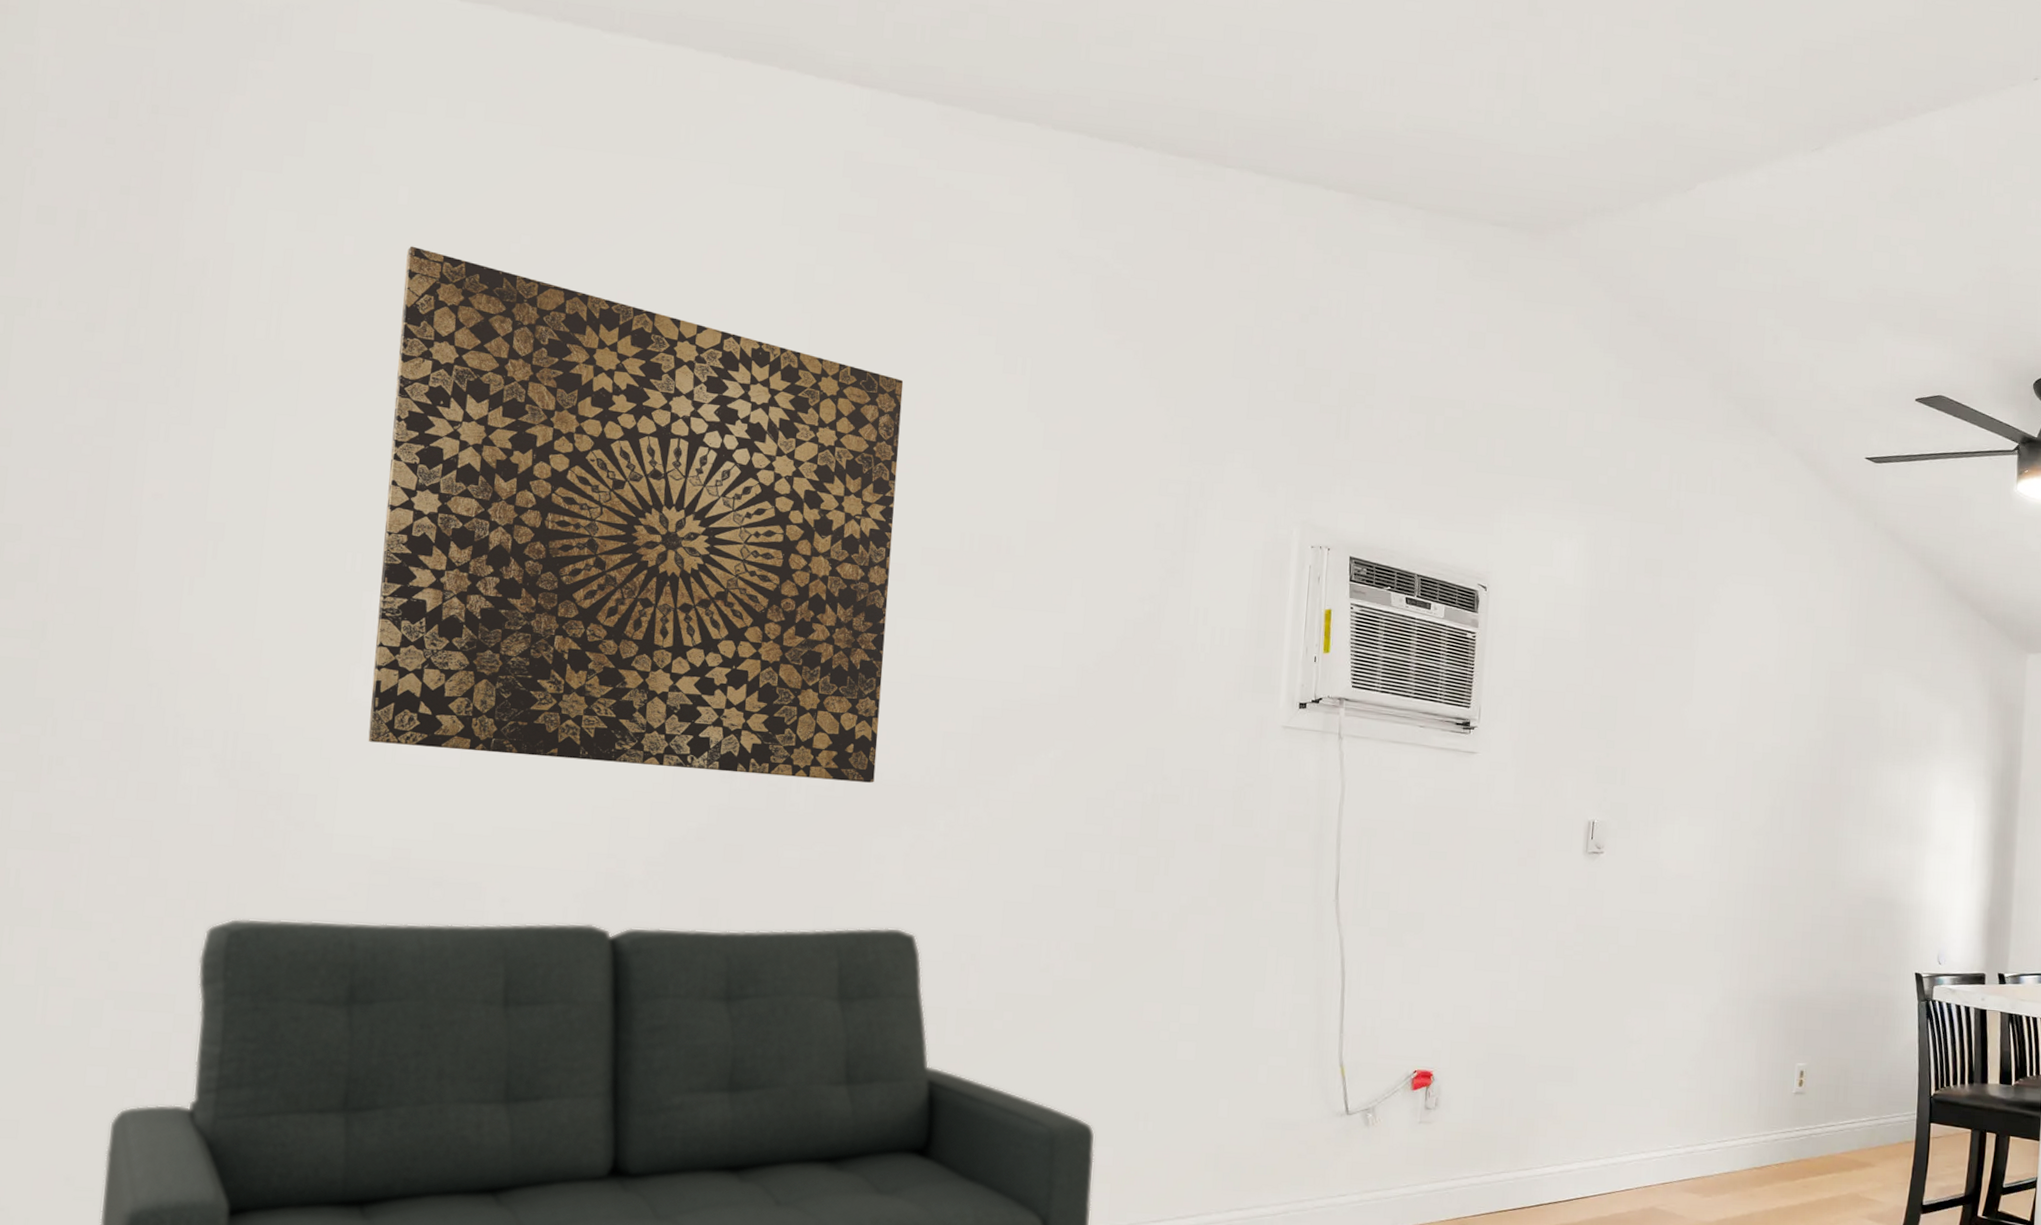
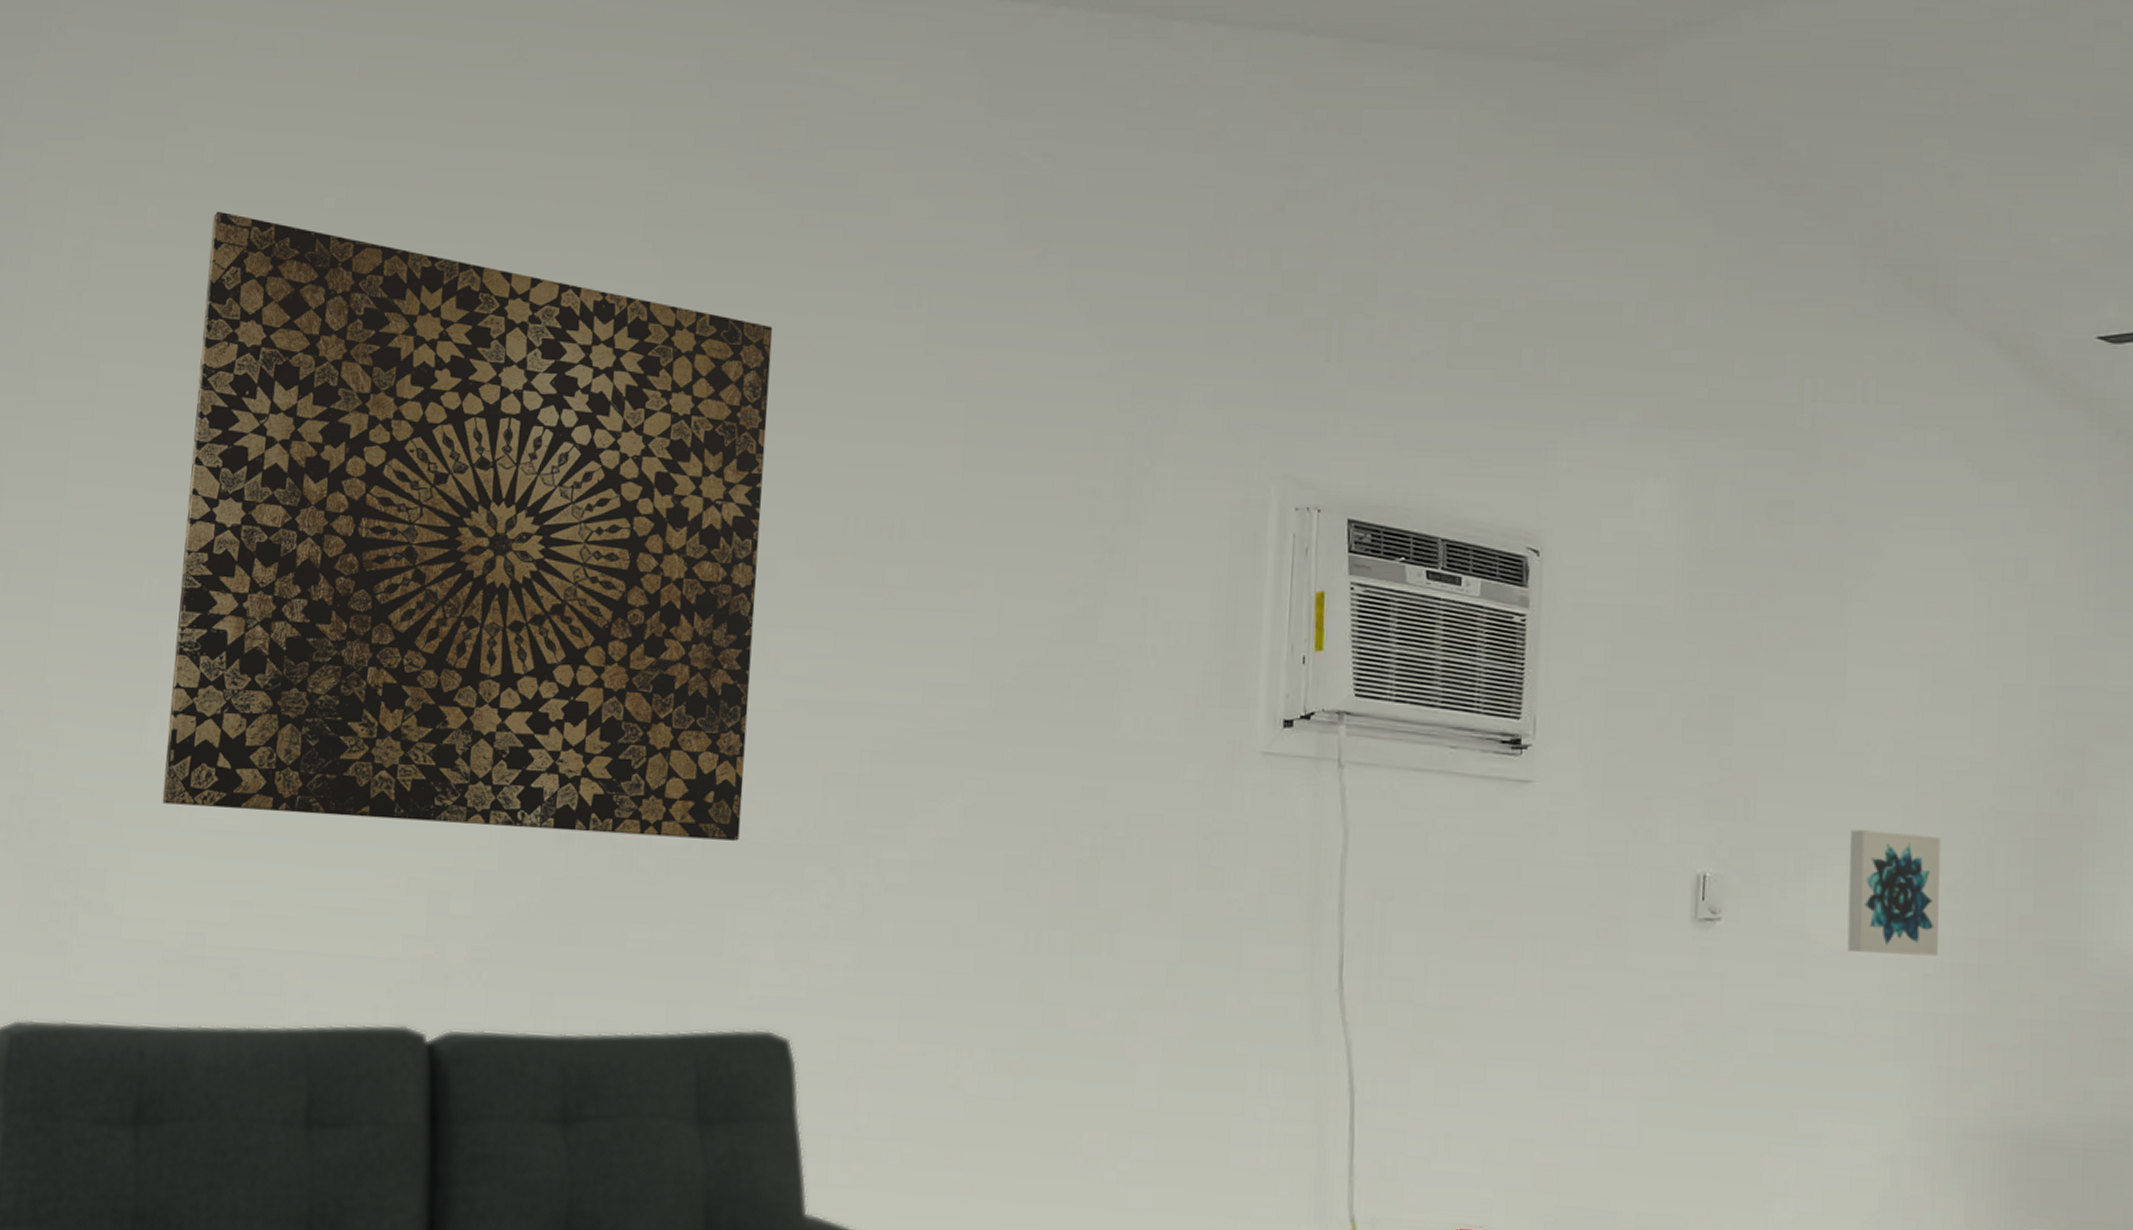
wall art: none [1687,792,1751,880] -> present [1847,829,1941,956]

